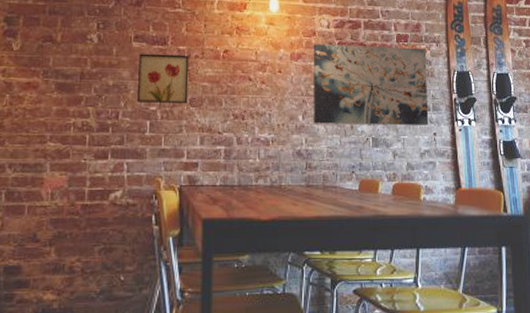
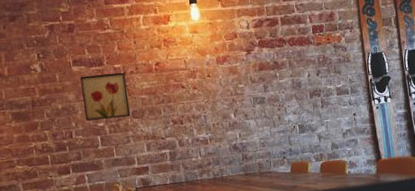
wall art: present [313,44,429,125] -> none [236,36,349,119]

